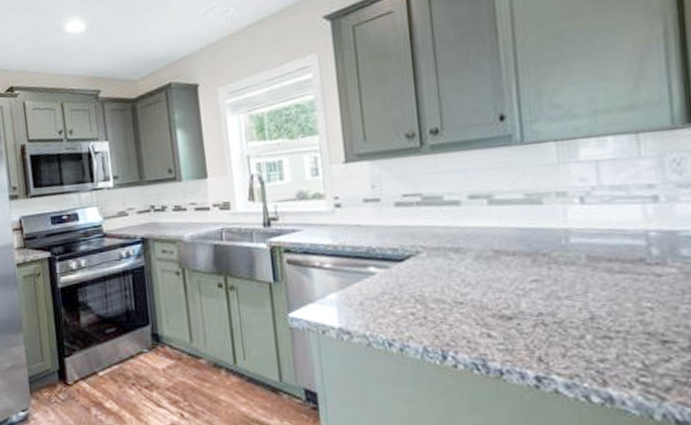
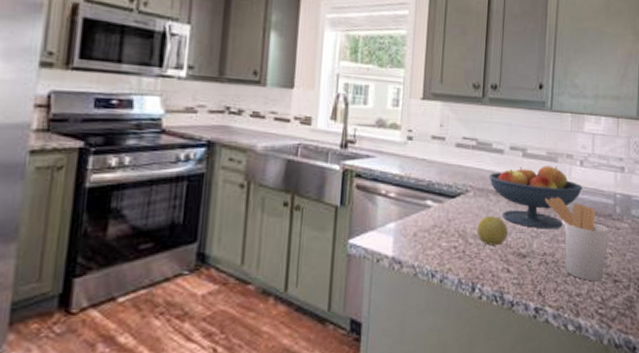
apple: none [437,276,483,310] -> present [476,216,508,246]
fruit bowl: none [444,209,590,286] -> present [489,166,583,229]
utensil holder: none [531,245,643,343] -> present [545,197,608,281]

